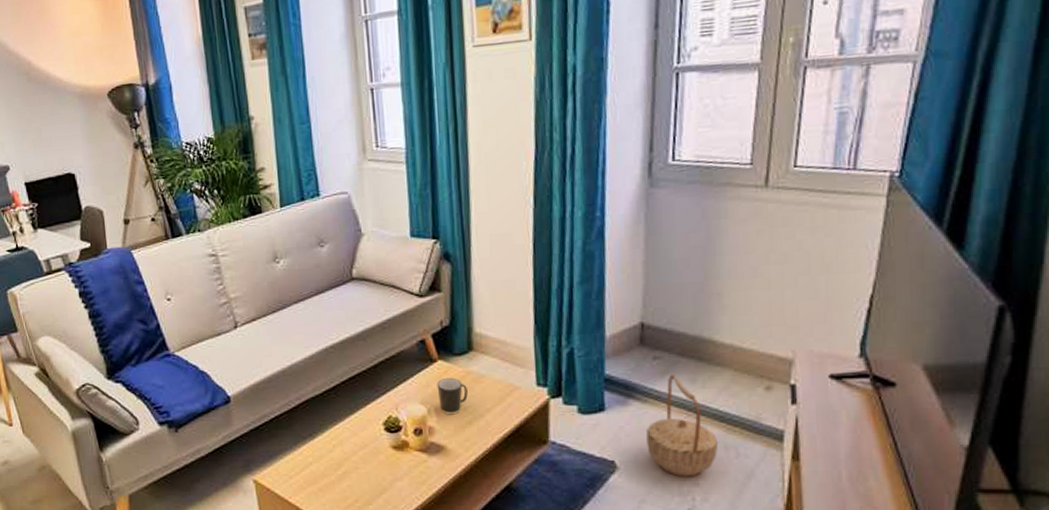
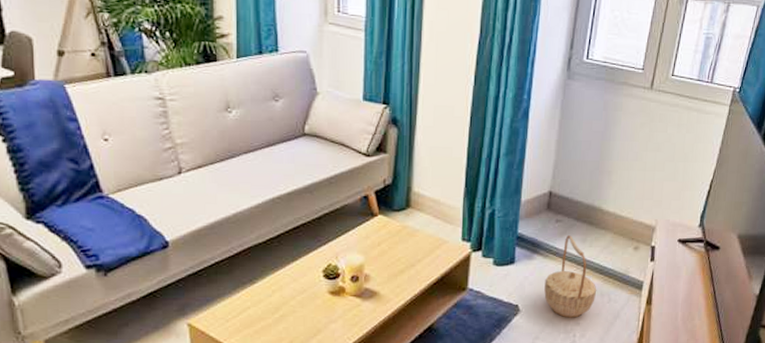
mug: present [437,377,468,415] -> none [375,230,402,264]

